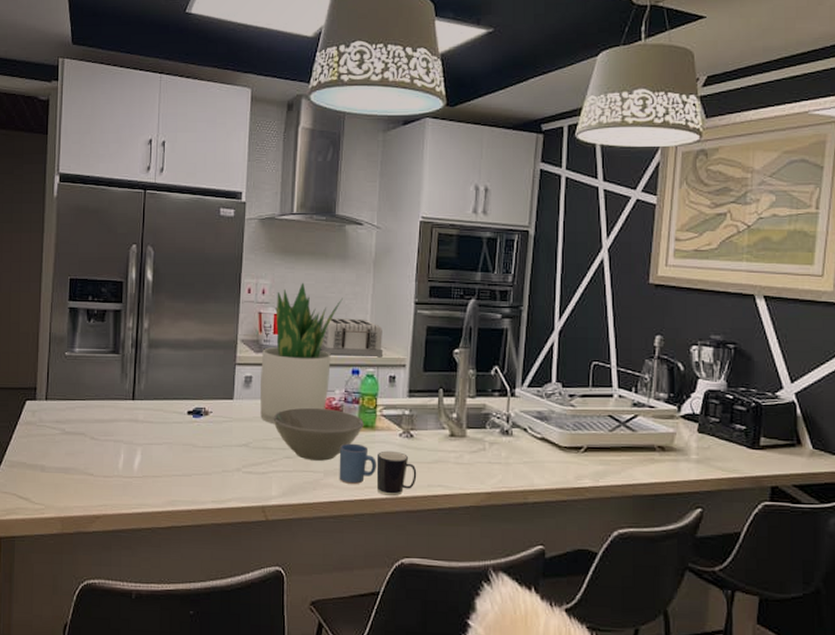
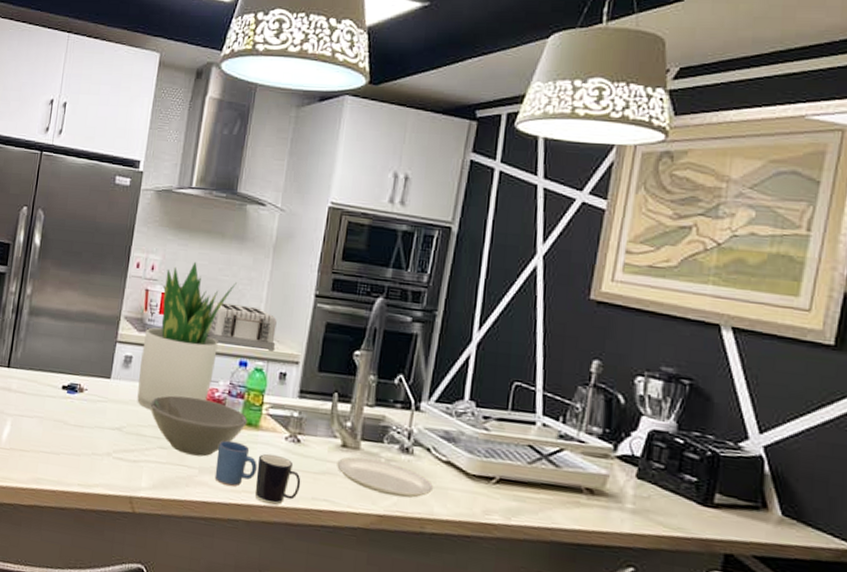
plate: none [447,443,533,475] -> present [337,456,434,498]

